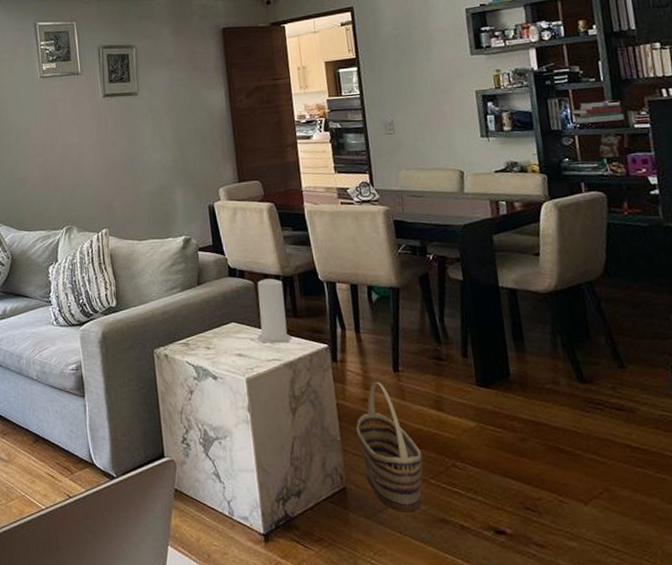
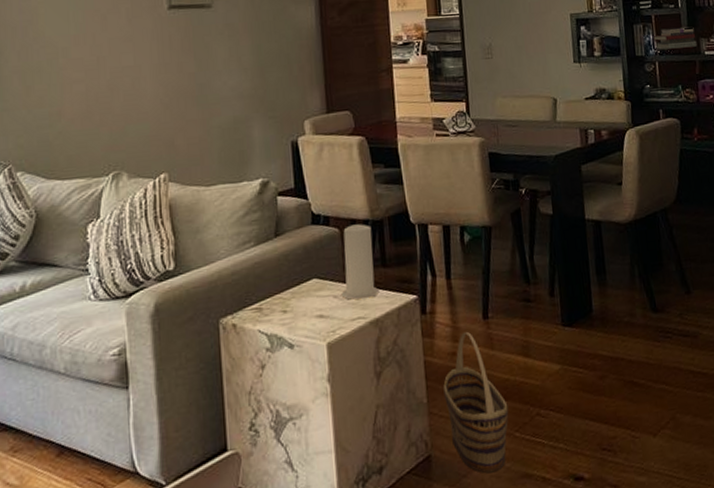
decorative figurine: present [598,133,621,159] -> none [675,59,694,85]

